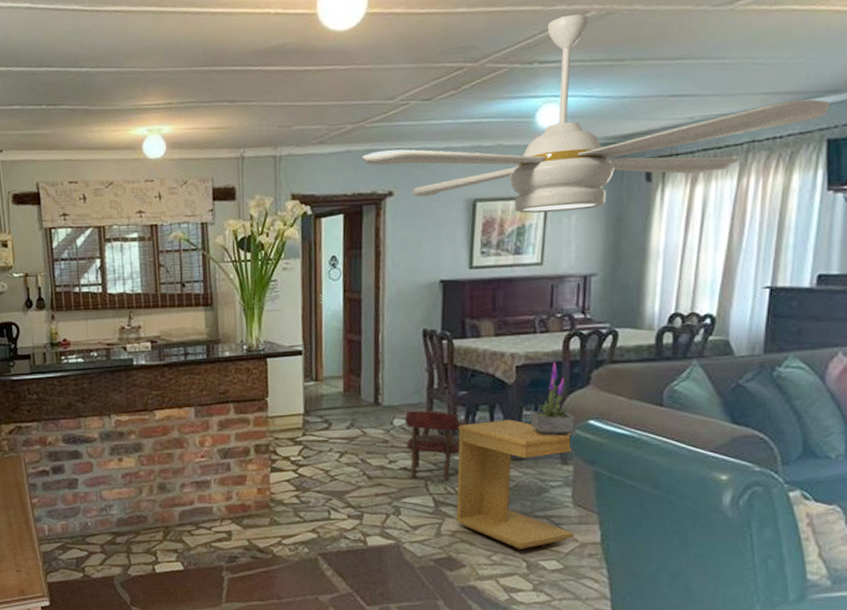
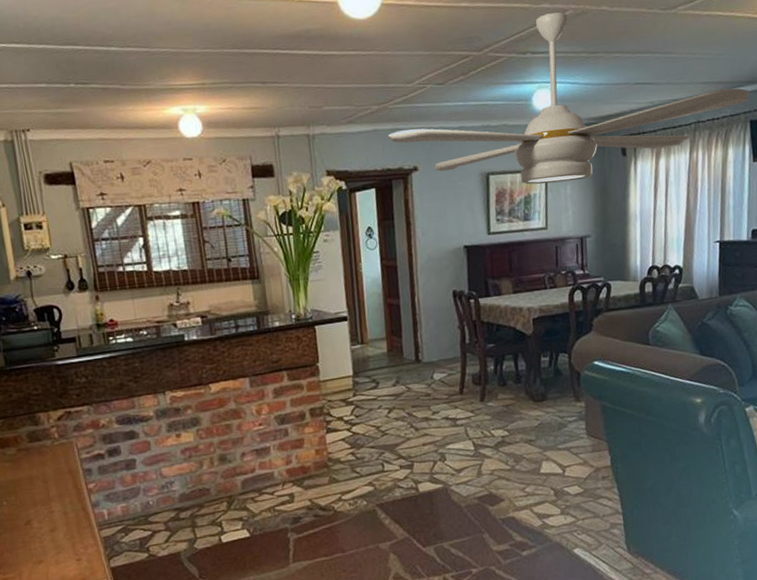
stool: present [404,410,467,482] -> none [443,363,496,426]
side table: present [456,419,575,549] -> none [489,366,590,480]
potted plant: present [531,362,575,436] -> none [547,313,584,378]

